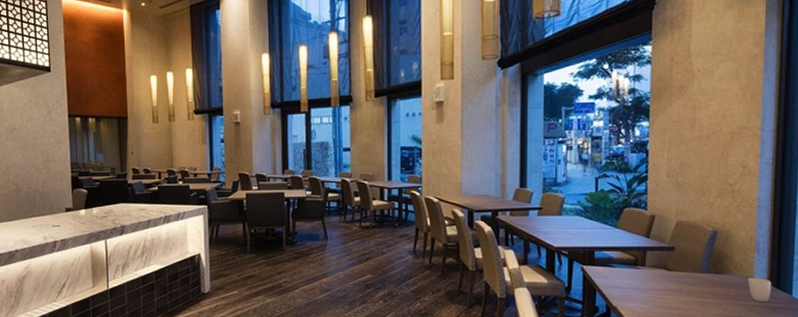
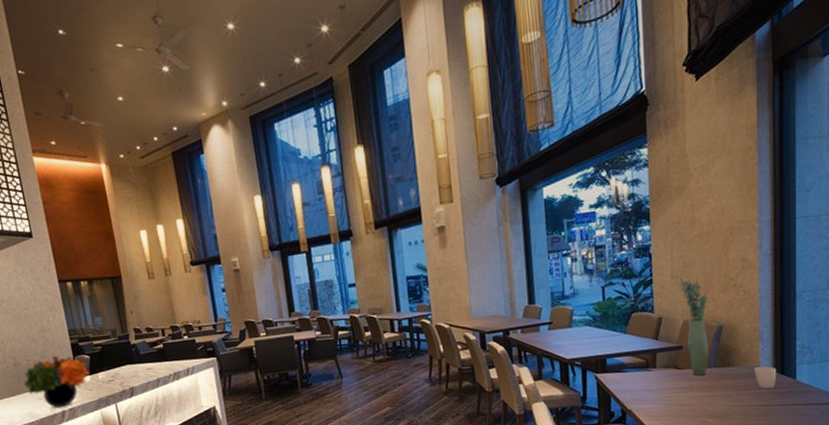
flower arrangement: none [22,186,85,237] -> present [23,355,90,408]
vase: none [676,178,704,280] -> present [680,278,709,376]

